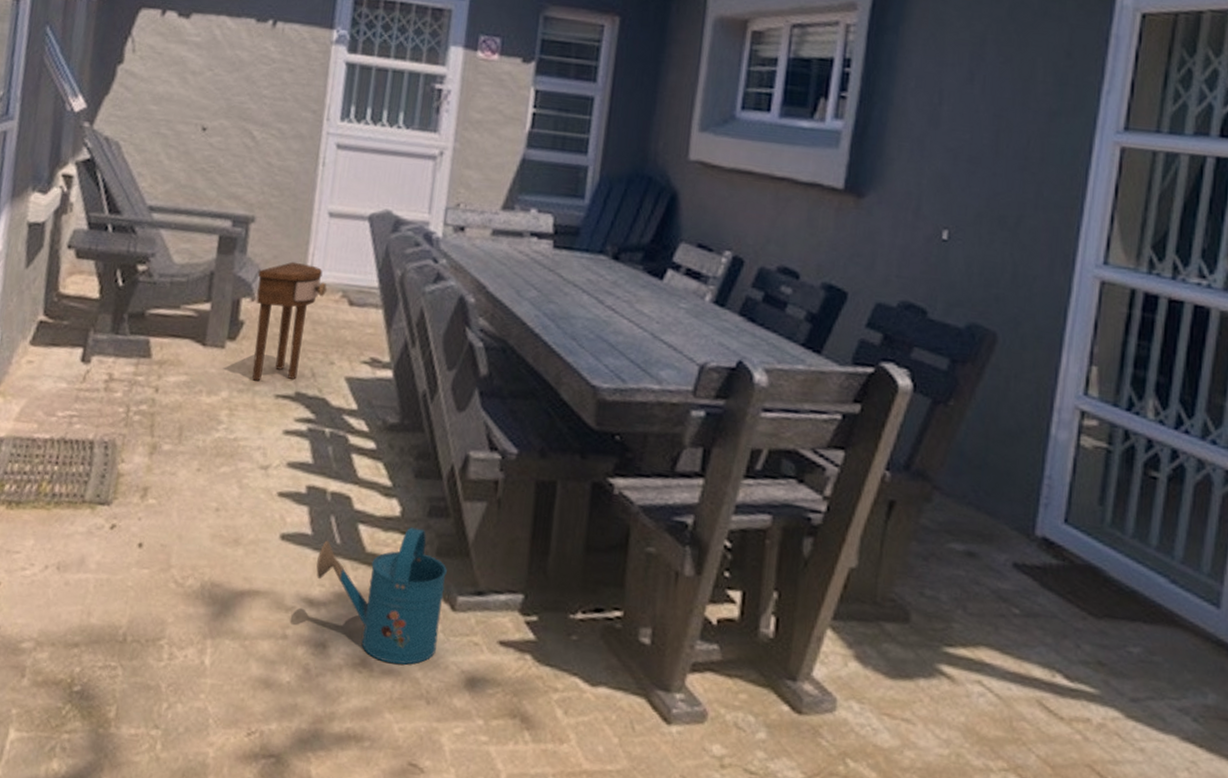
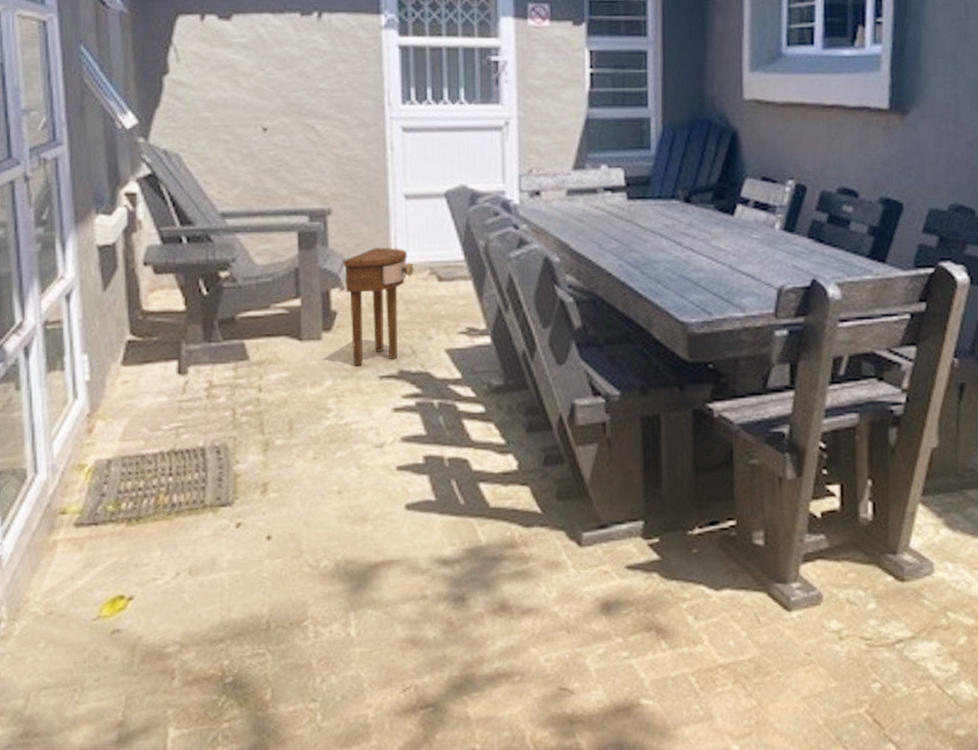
watering can: present [316,527,447,665] -> none [445,477,569,604]

